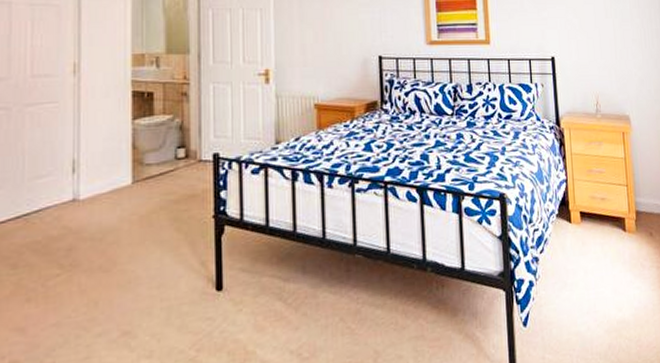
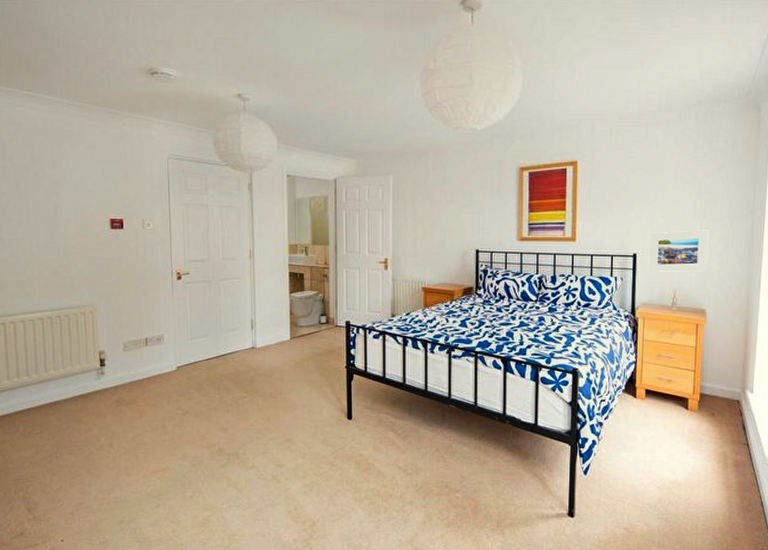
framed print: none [566,30,625,76] -> present [648,230,709,272]

